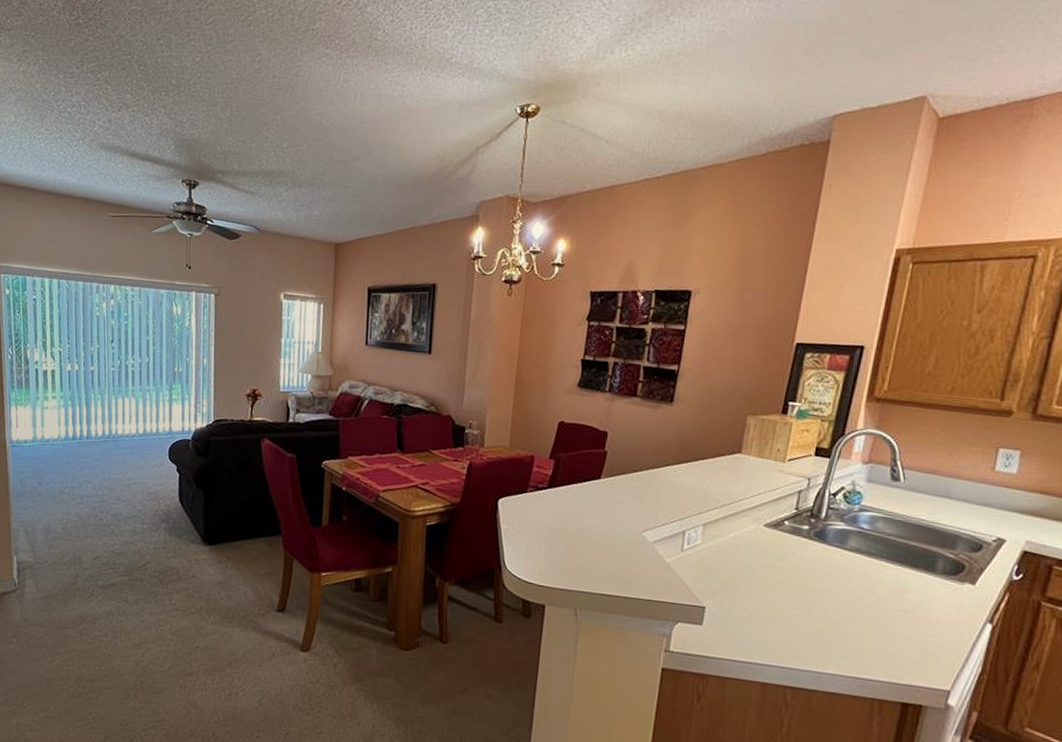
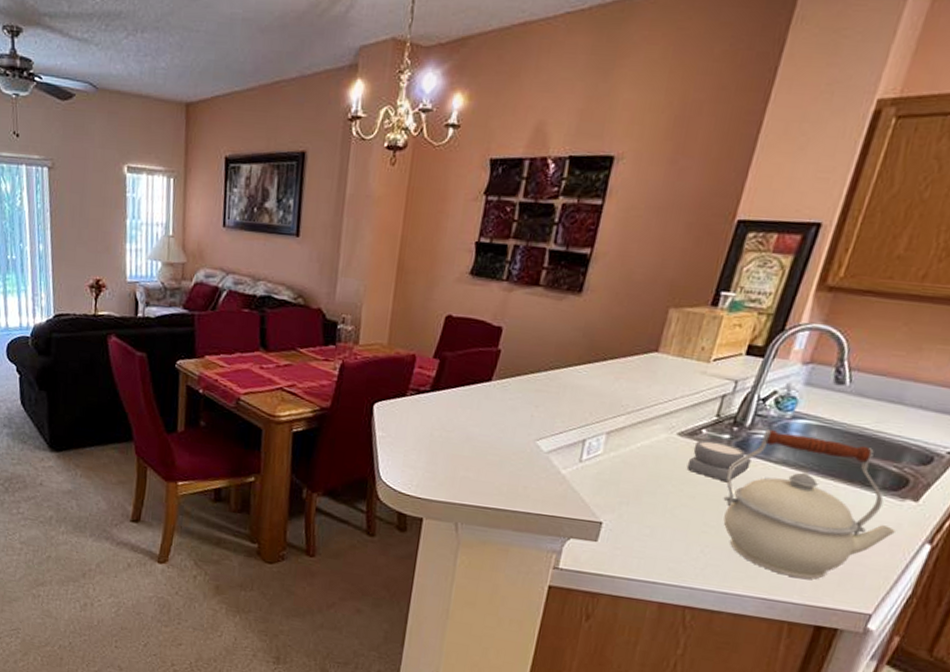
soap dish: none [774,530,829,569] -> present [686,439,752,483]
kettle: none [809,521,960,658] -> present [723,429,896,579]

